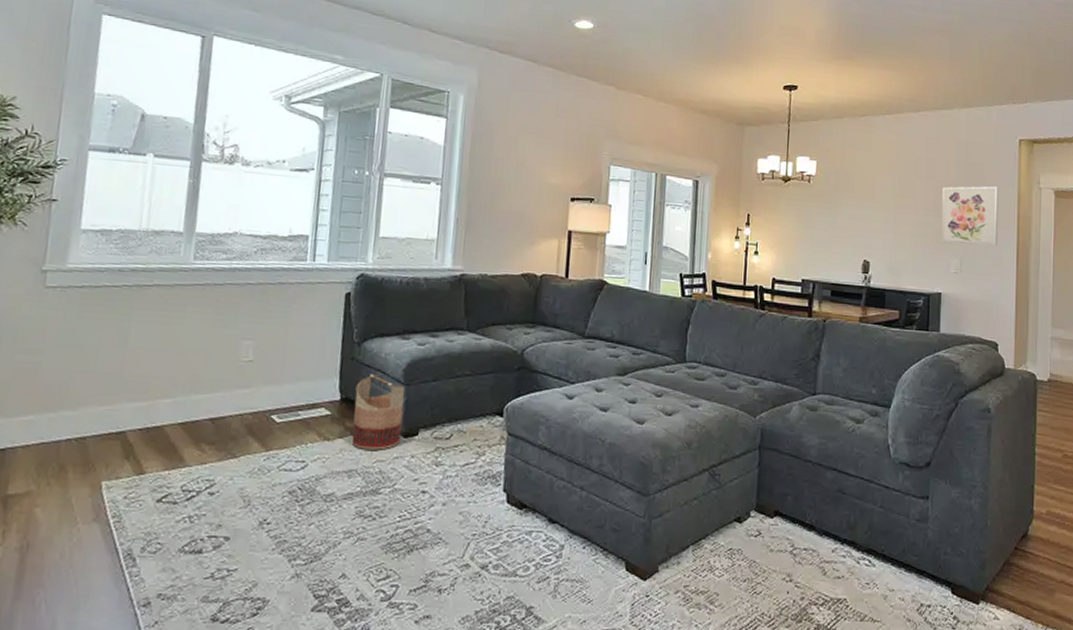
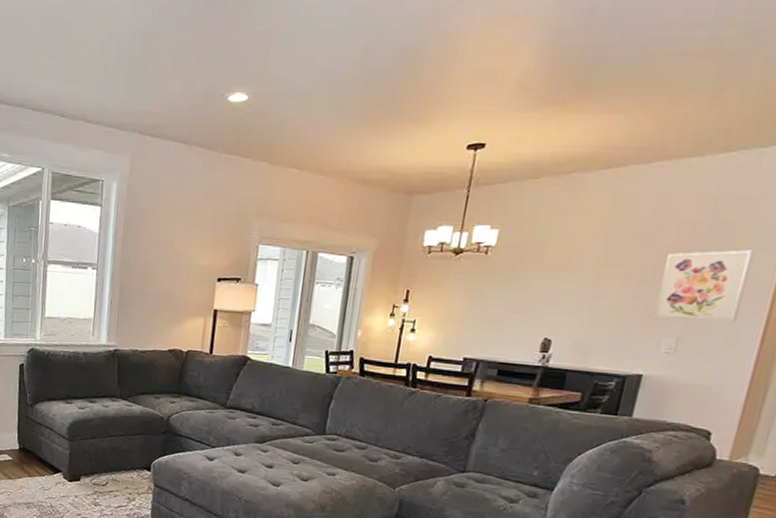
basket: present [351,374,405,450] -> none [28,430,69,490]

